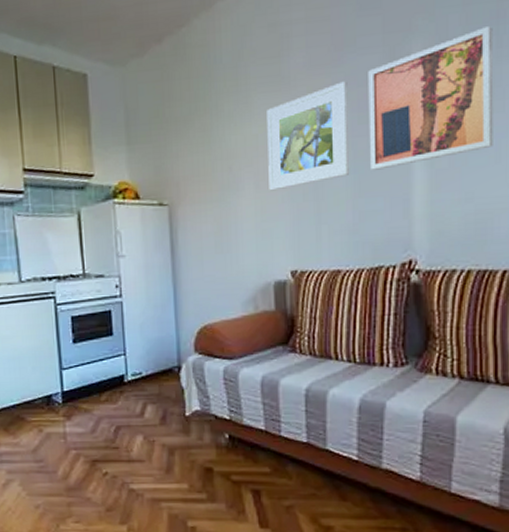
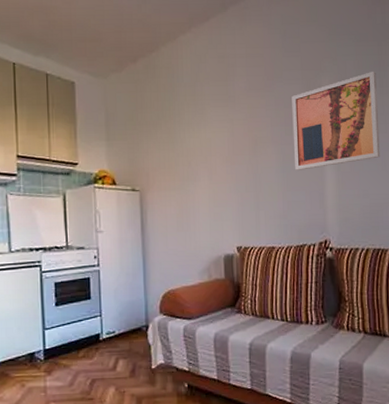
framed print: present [267,81,350,191] -> none [217,103,280,183]

